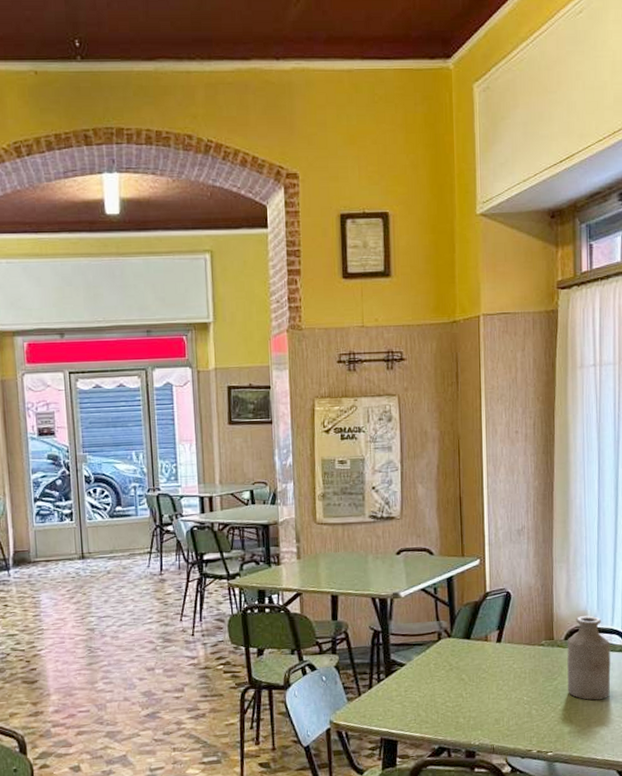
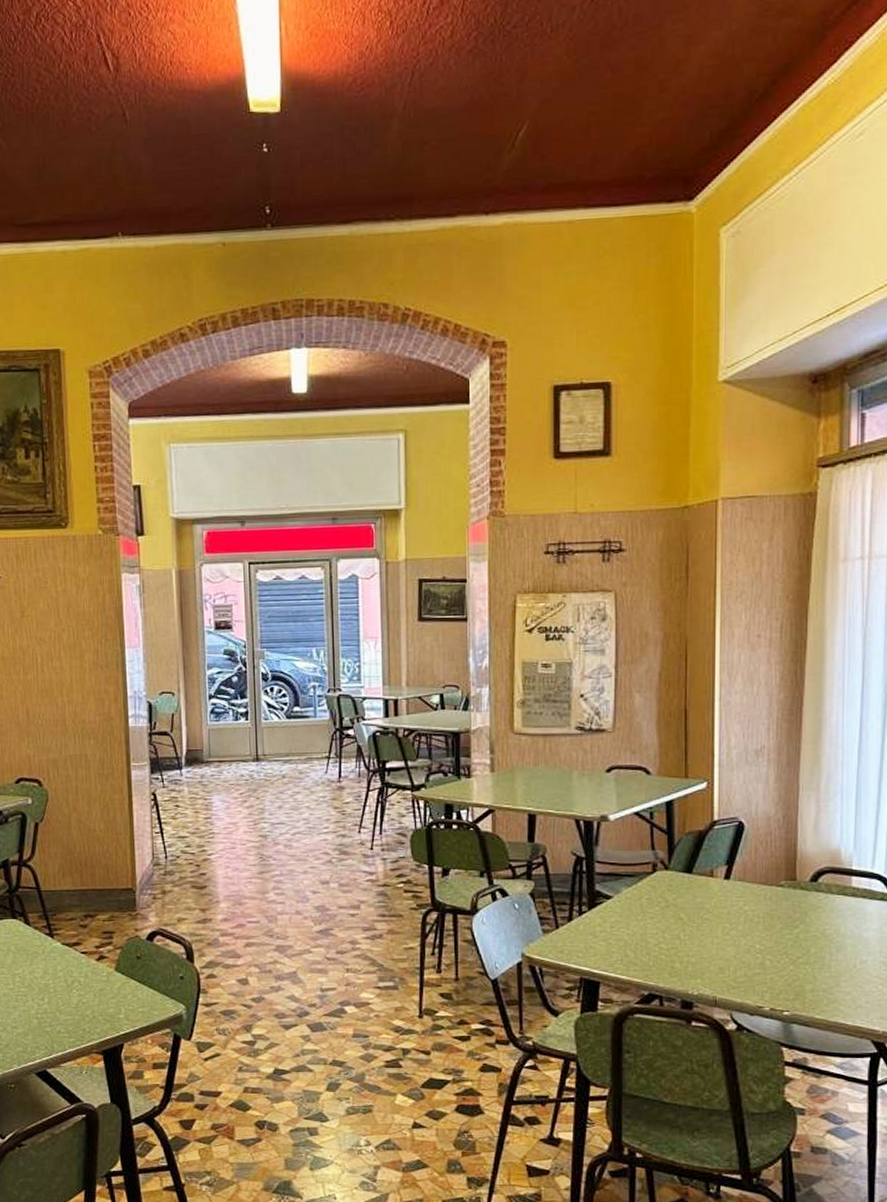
bottle: present [567,615,611,701] -> none [812,855,869,955]

